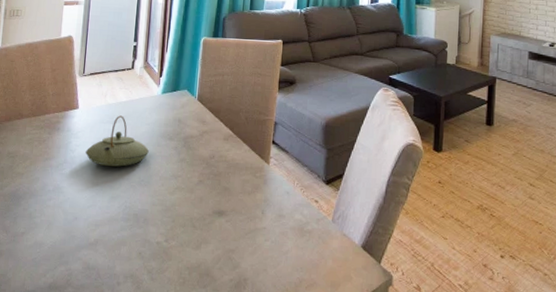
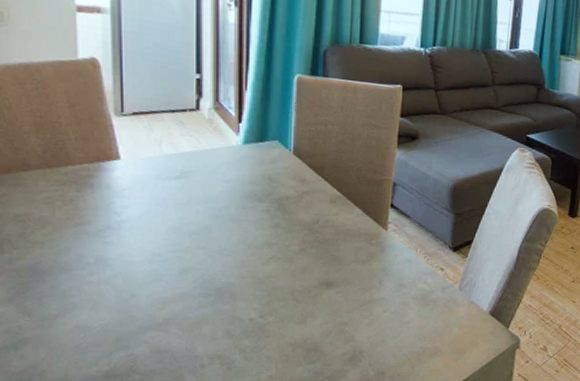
teapot: present [85,115,149,167] -> none [137,169,230,234]

